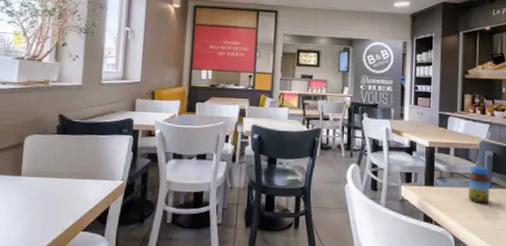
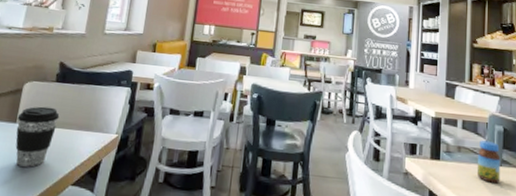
coffee cup: none [21,158,64,217] -> present [15,106,60,167]

